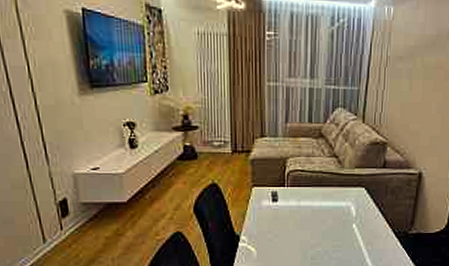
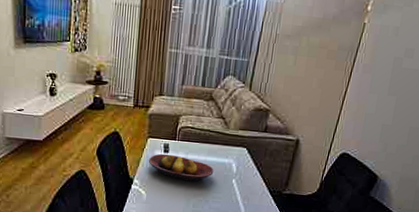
fruit bowl: none [255,203,331,232] -> present [148,153,214,182]

